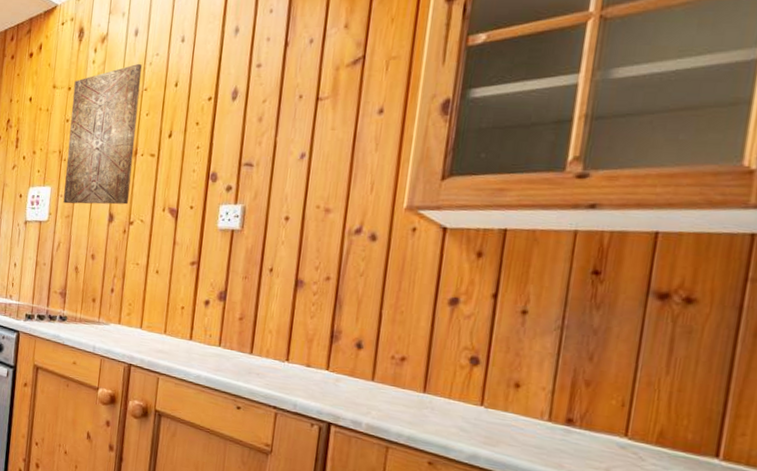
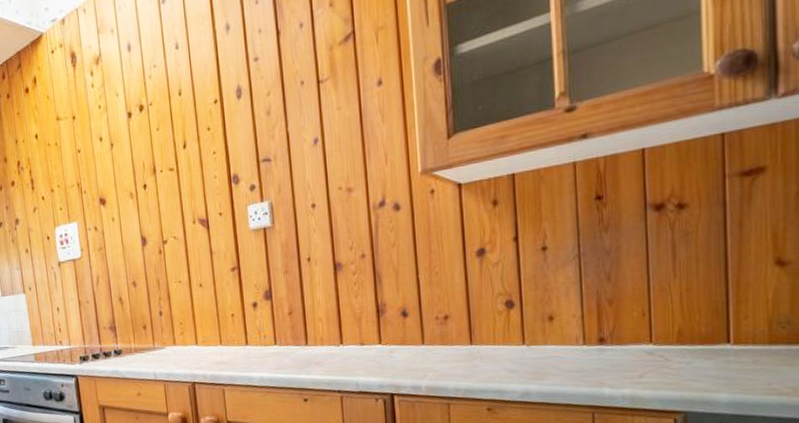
wall art: present [63,63,143,205] -> none [77,78,158,237]

